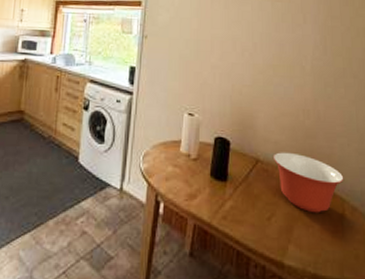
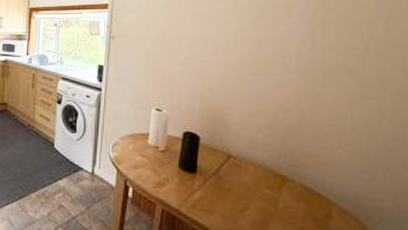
mixing bowl: present [272,152,344,213] -> none [246,149,332,212]

